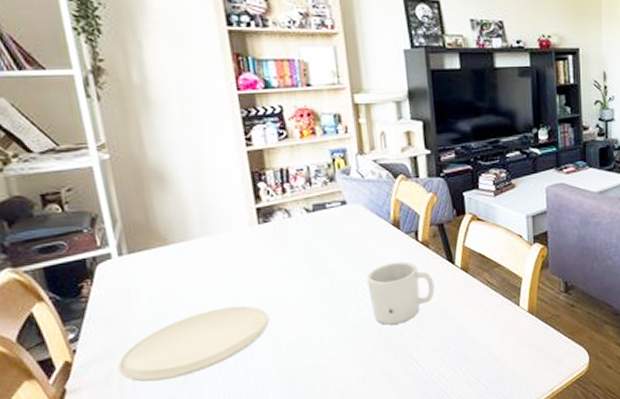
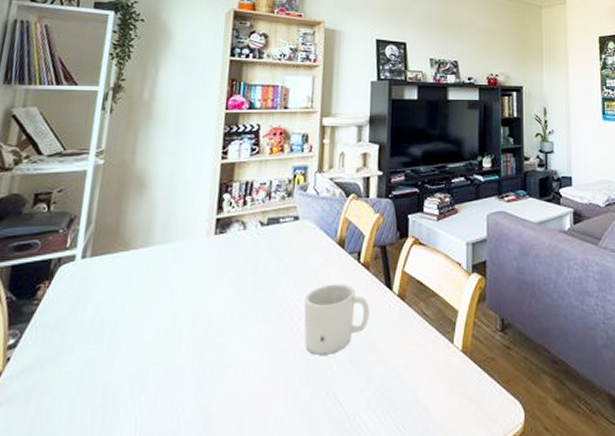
plate: present [118,306,270,382] -> none [42,320,203,403]

